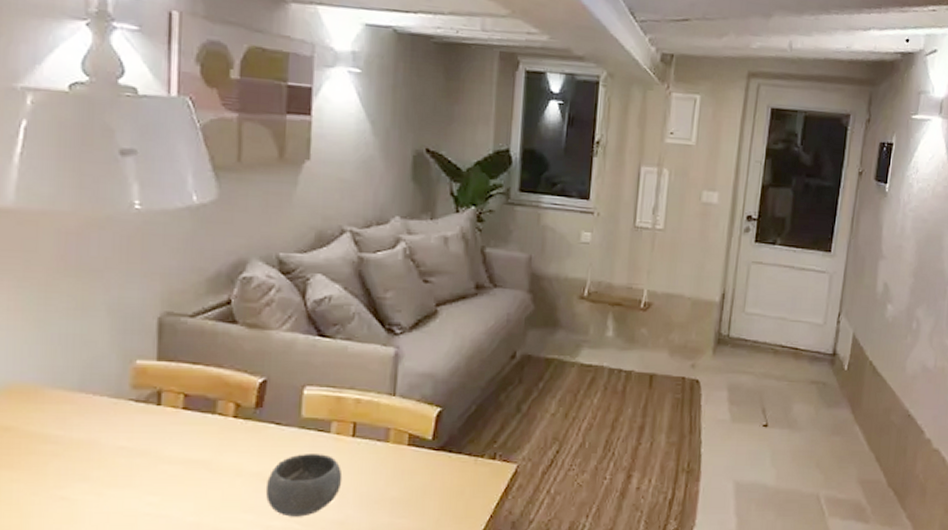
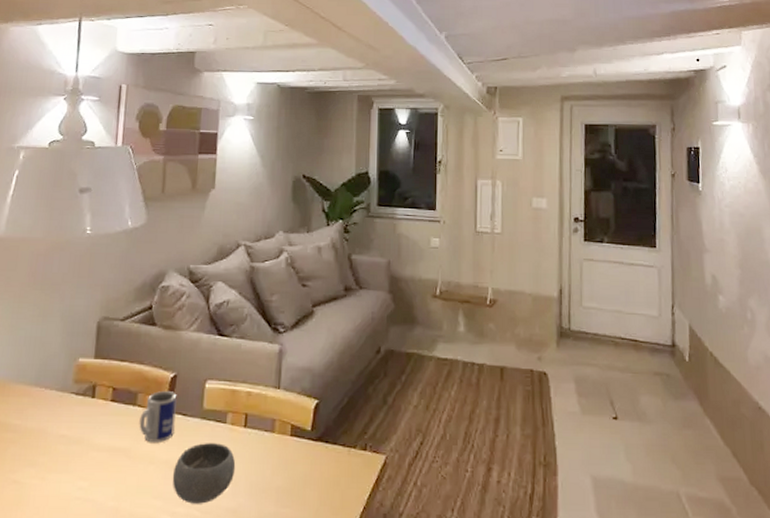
mug: none [221,397,268,453] -> present [139,390,177,442]

